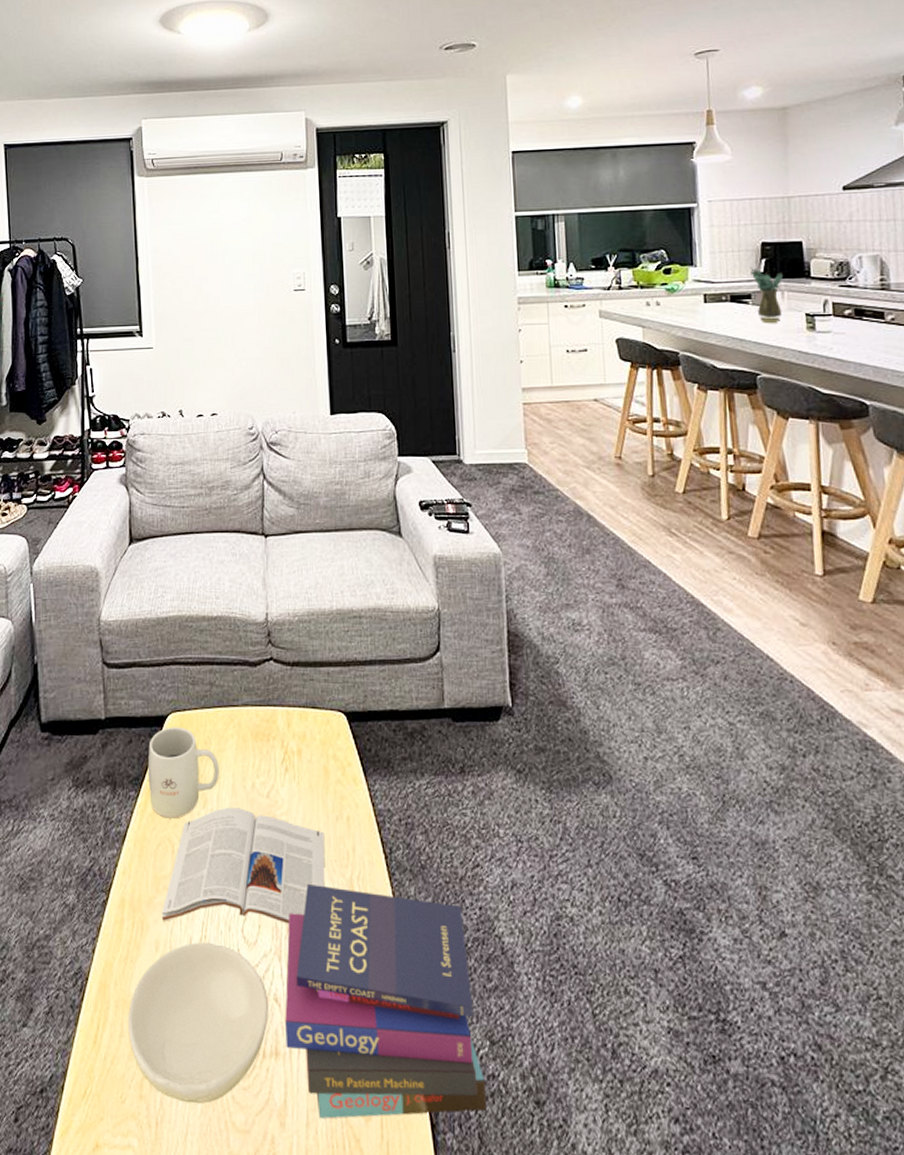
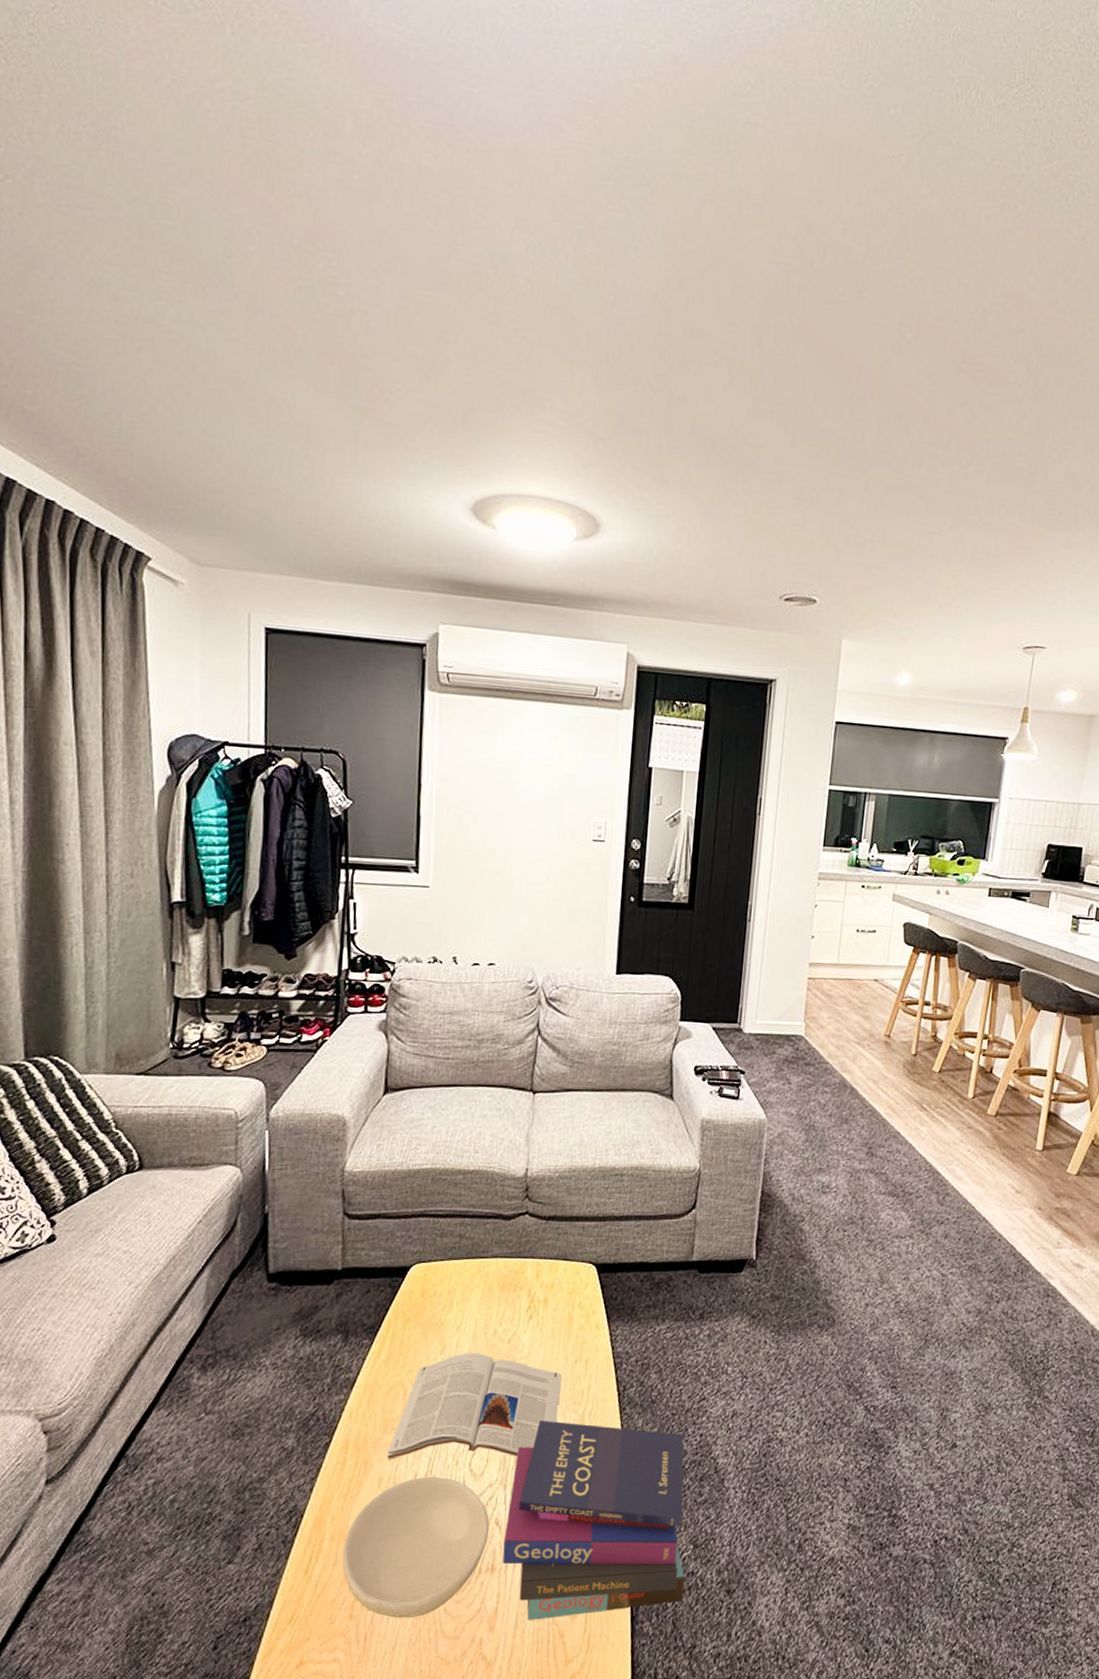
mug: present [147,727,219,819] -> none [384,1277,461,1364]
vase: present [750,267,783,324] -> none [1032,866,1060,923]

